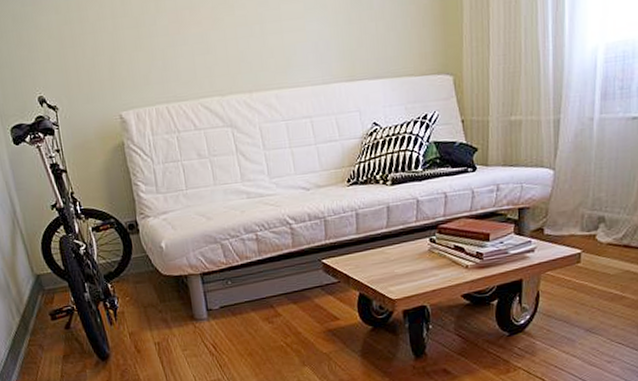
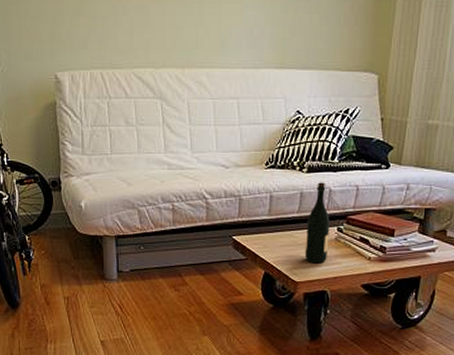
wine bottle: none [397,193,423,279] -> present [304,182,330,264]

